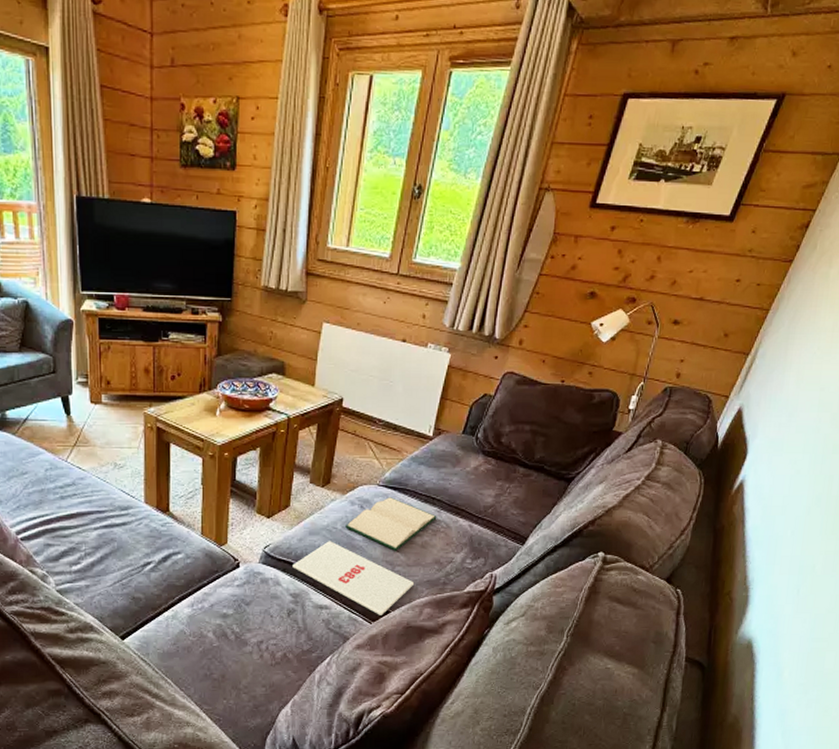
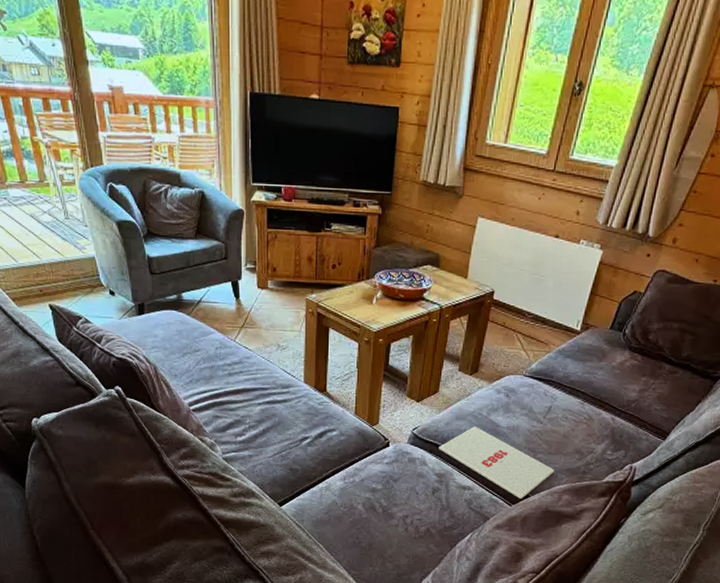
hardback book: present [345,497,437,551] -> none [491,387,580,439]

